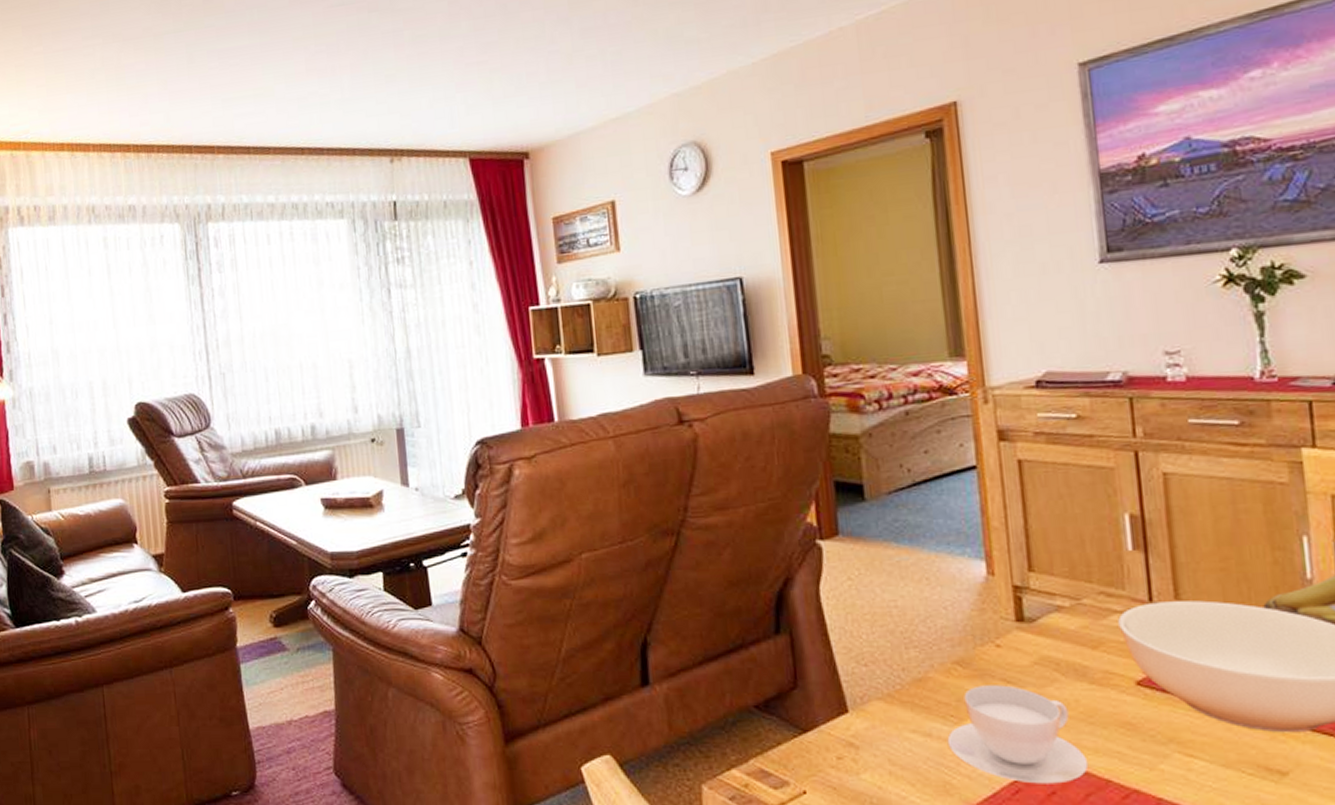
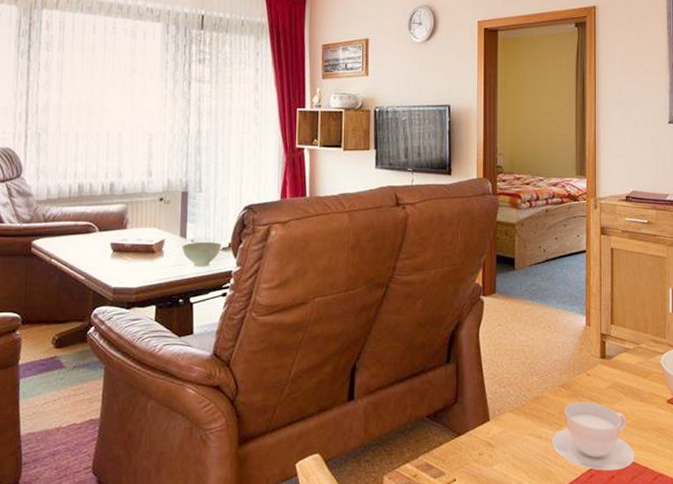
bowl: none [405,488,454,522] -> present [182,241,222,267]

